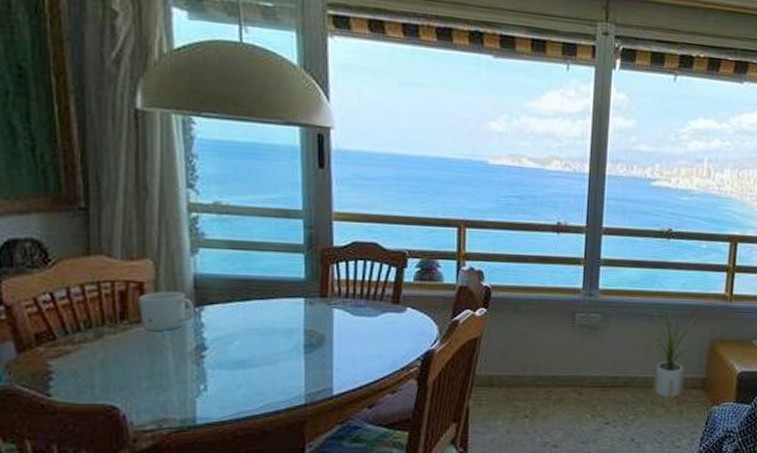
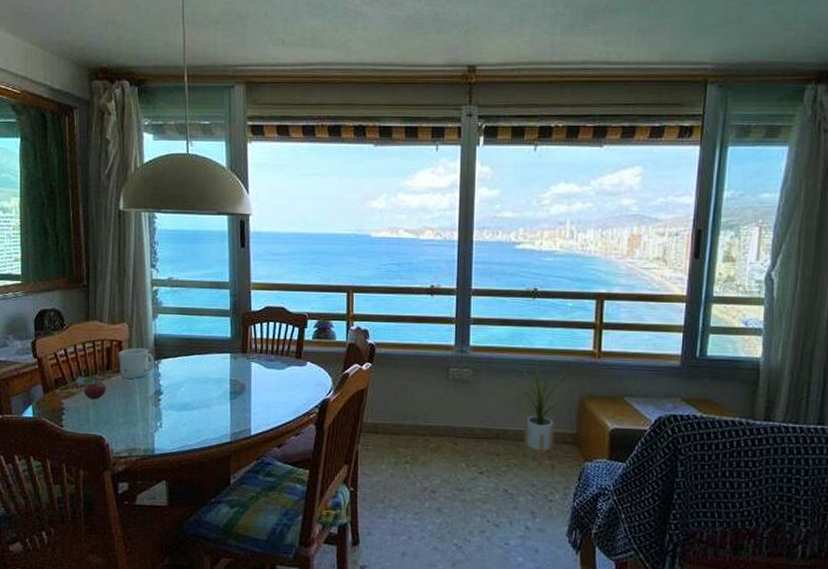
fruit: none [71,329,120,359] -> present [76,376,106,400]

